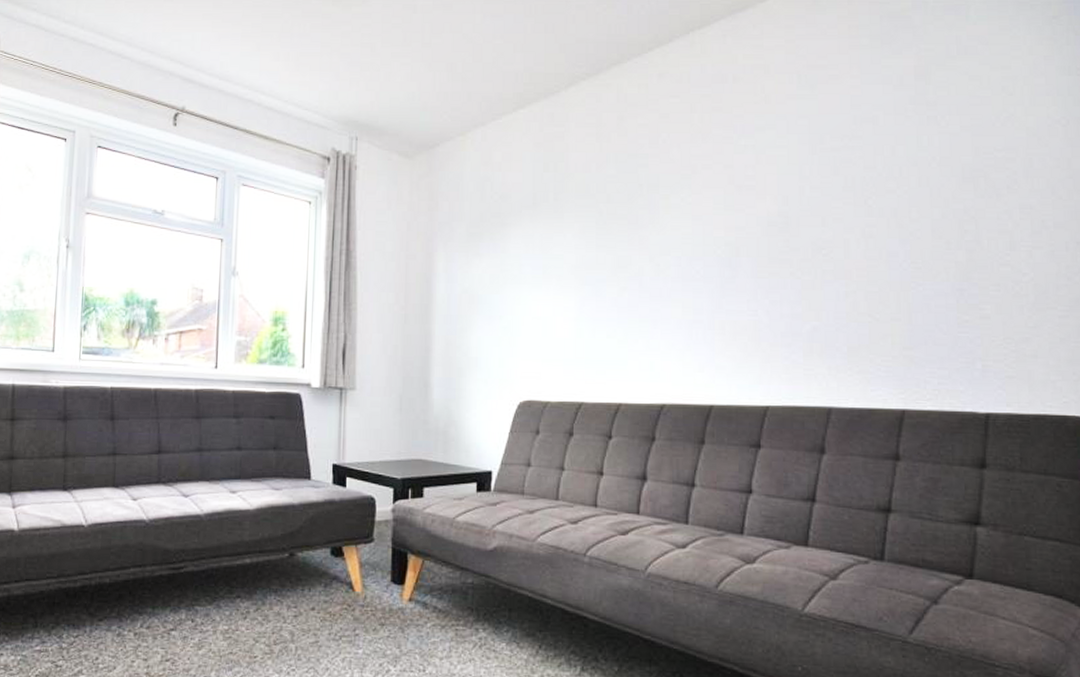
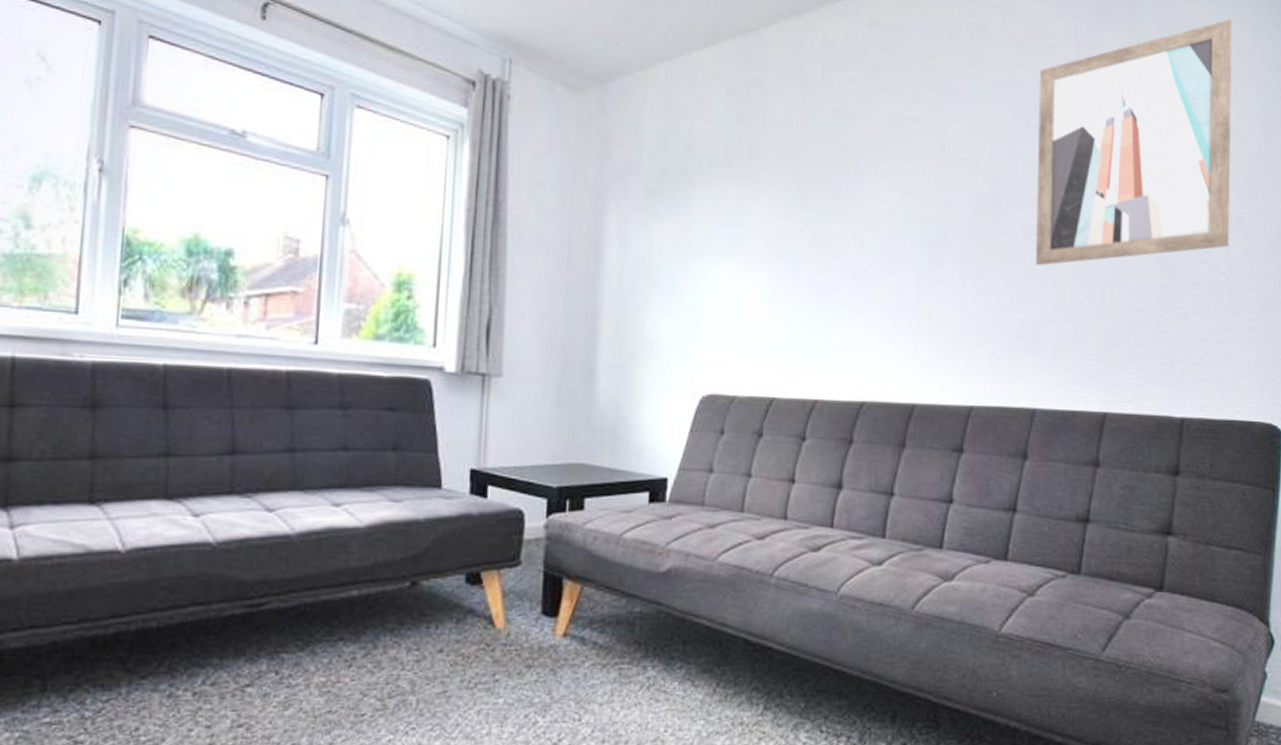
wall art: none [824,32,1033,277] -> present [1036,19,1232,266]

